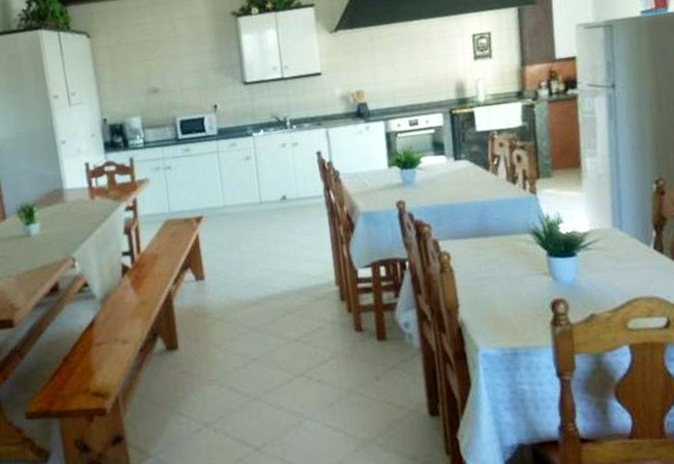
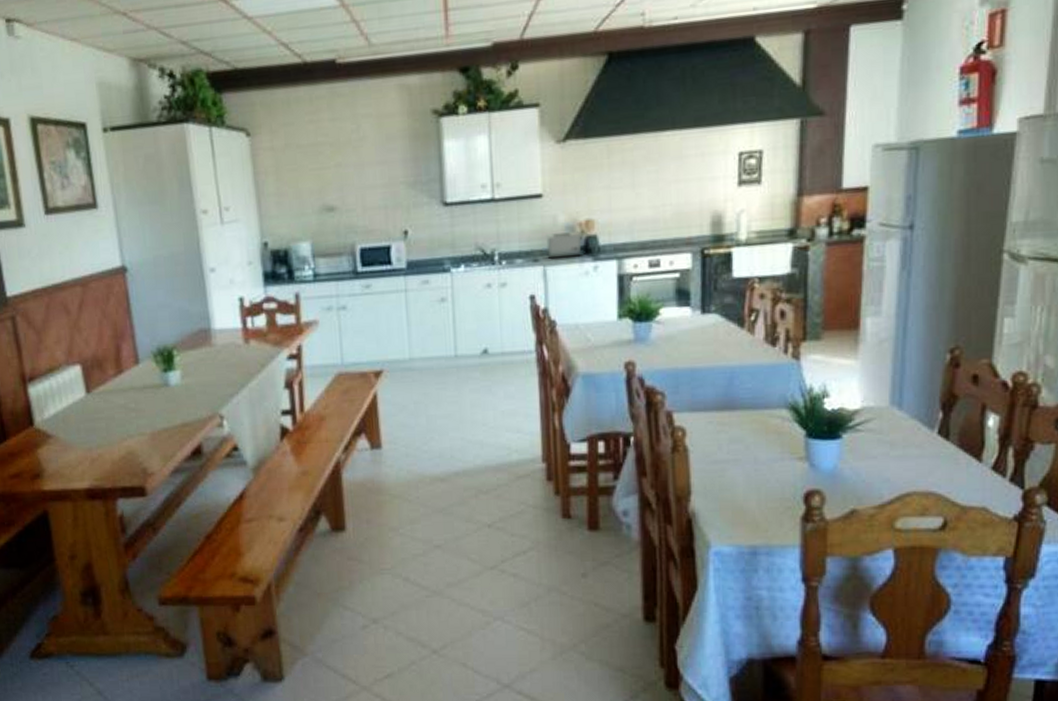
toaster: none [325,100,355,123] -> present [545,231,582,260]

